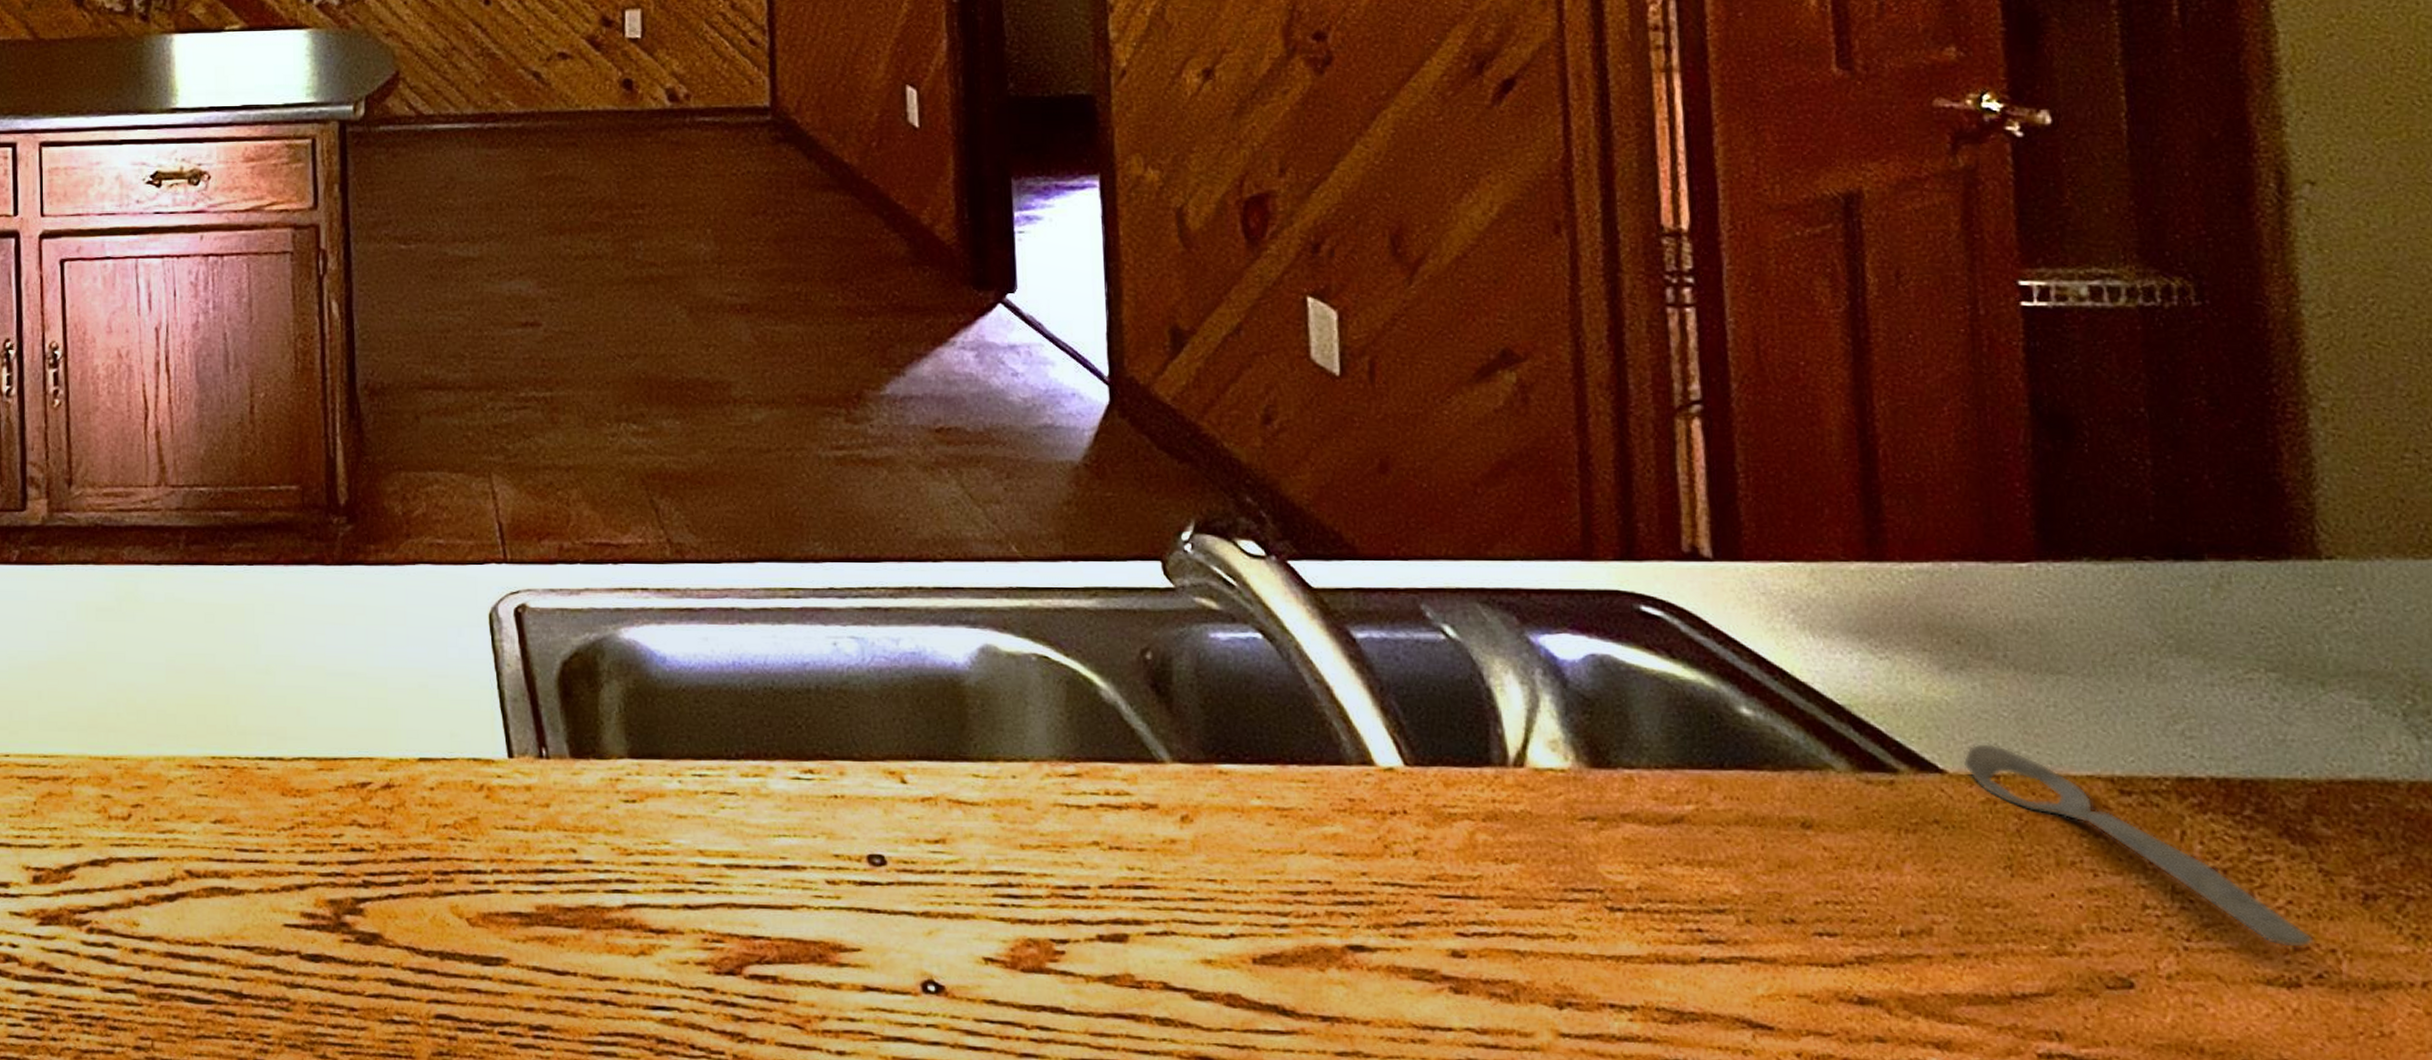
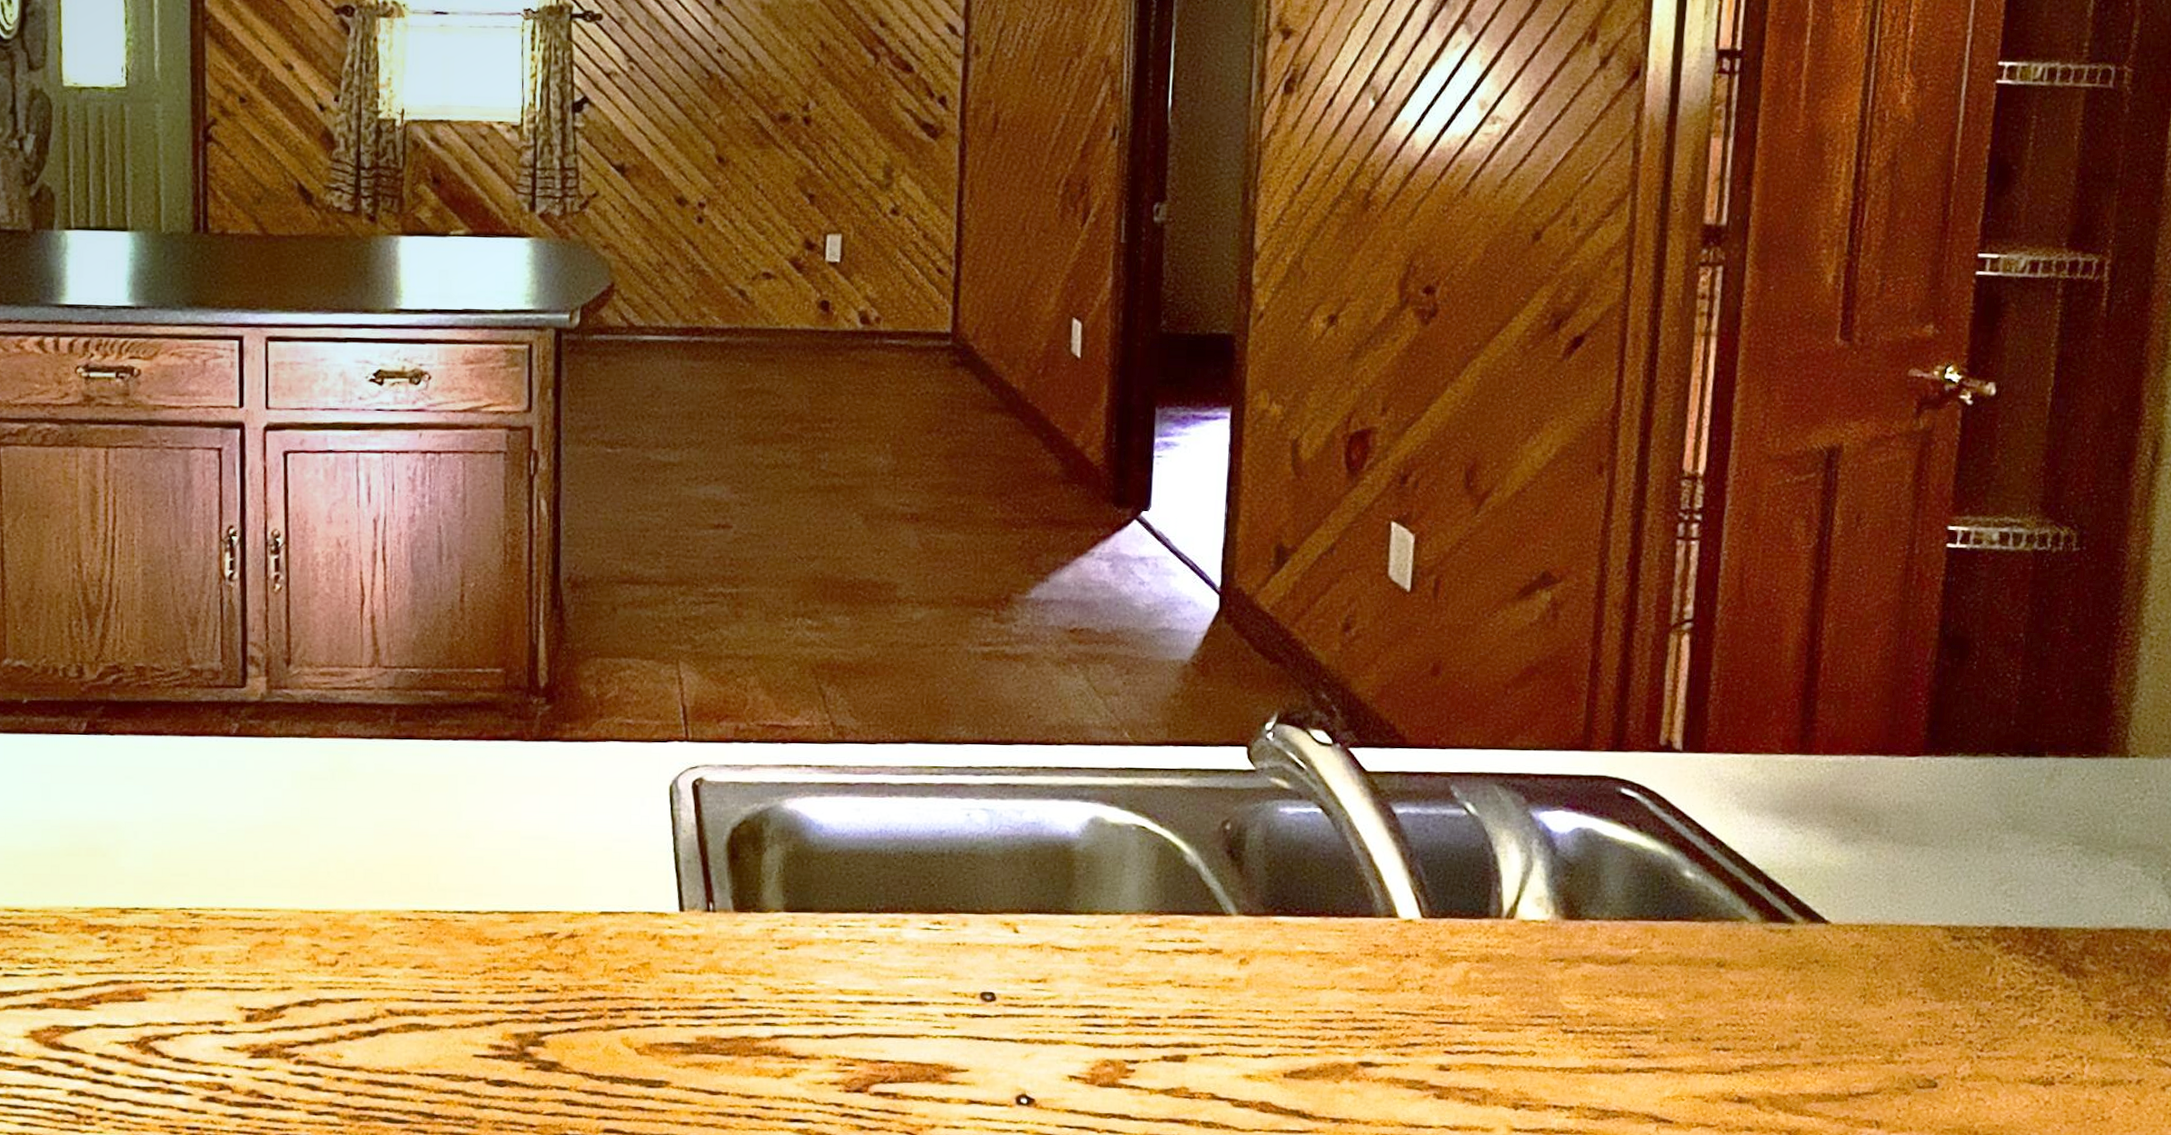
spoon: present [1962,744,2314,949] -> none [1843,900,2069,1056]

